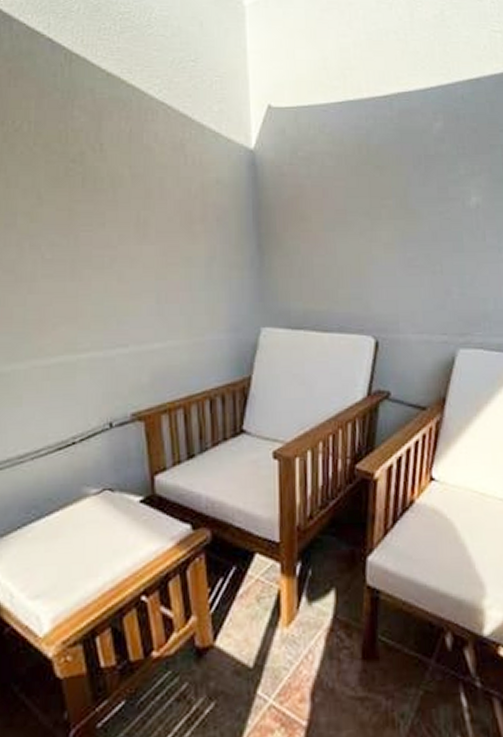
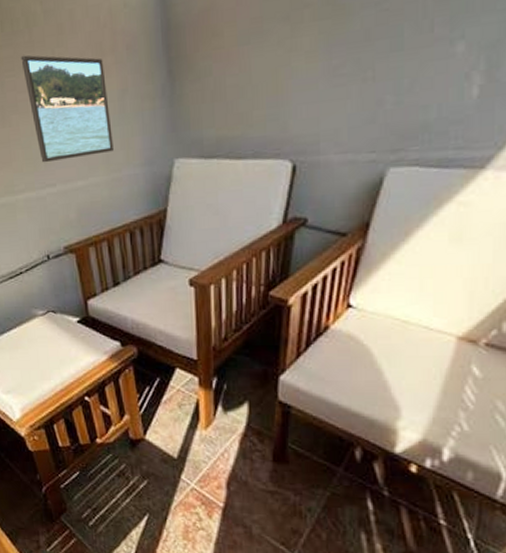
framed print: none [101,212,197,322] -> present [21,55,113,163]

